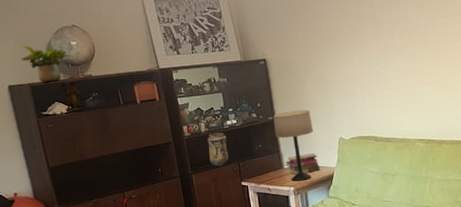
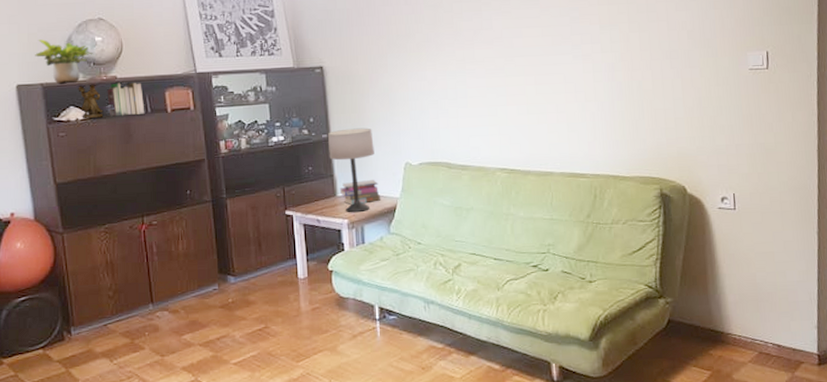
books: none [85,79,119,110] -> present [107,83,145,117]
decorative vase: present [207,133,229,167] -> none [248,151,272,191]

